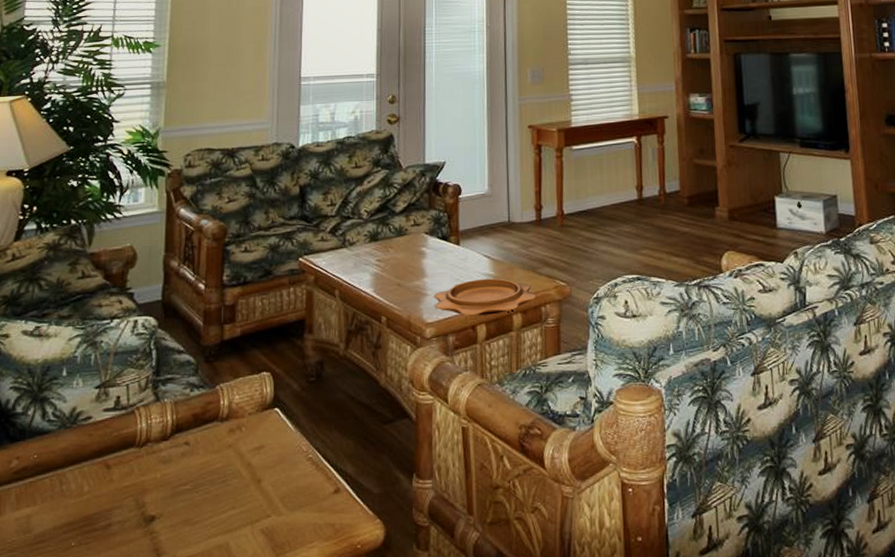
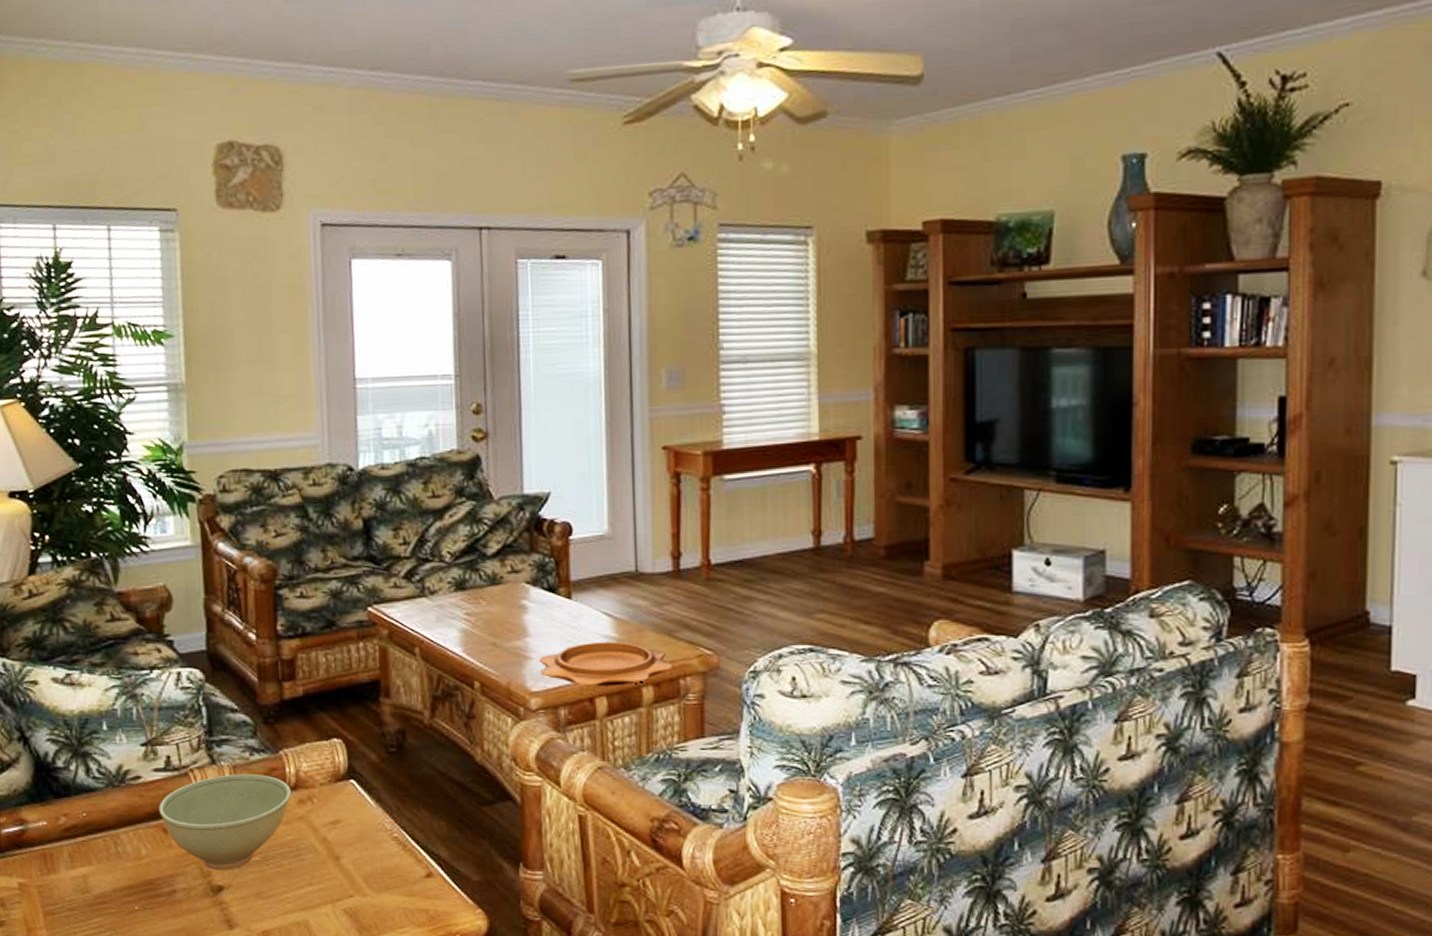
bowl: none [104,408,223,501] -> present [159,774,291,871]

